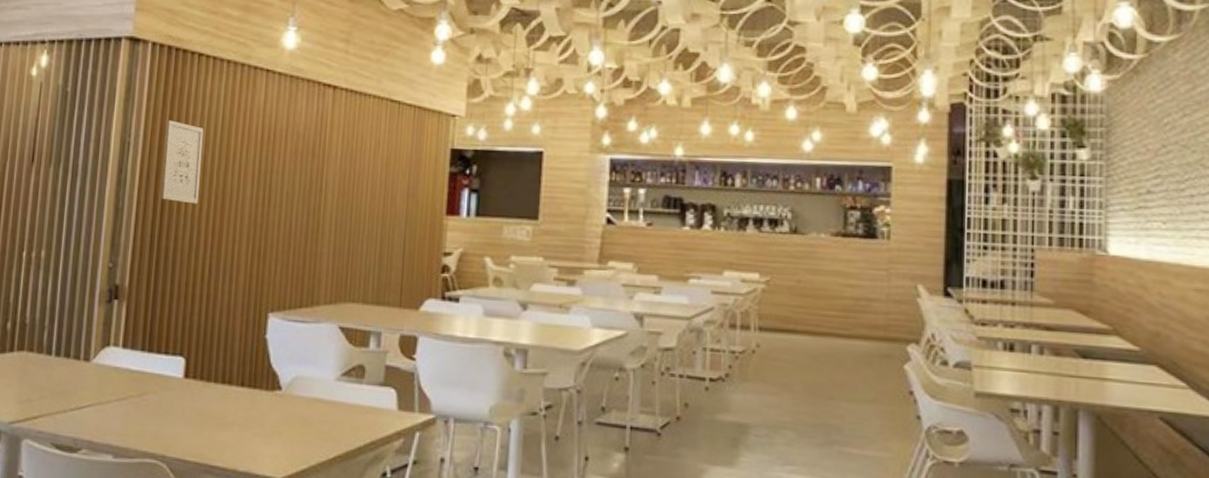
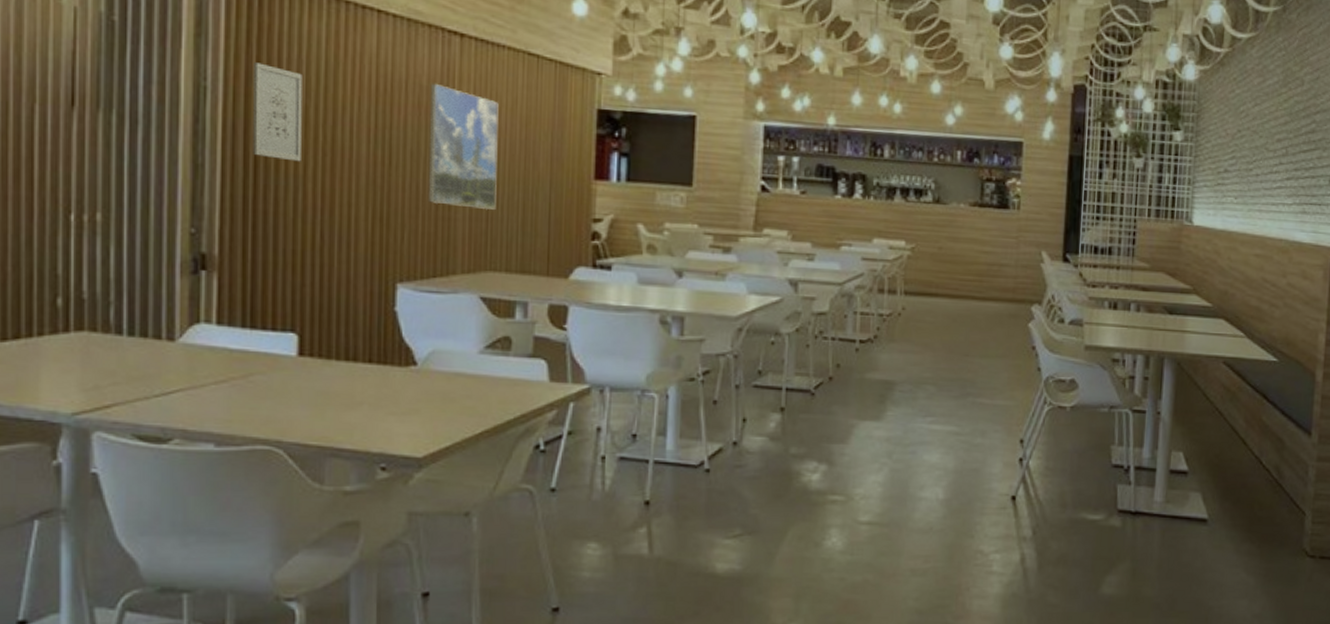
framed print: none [298,131,363,245] -> present [427,83,499,210]

